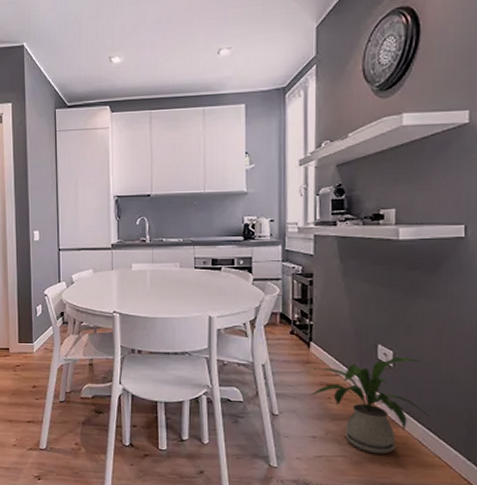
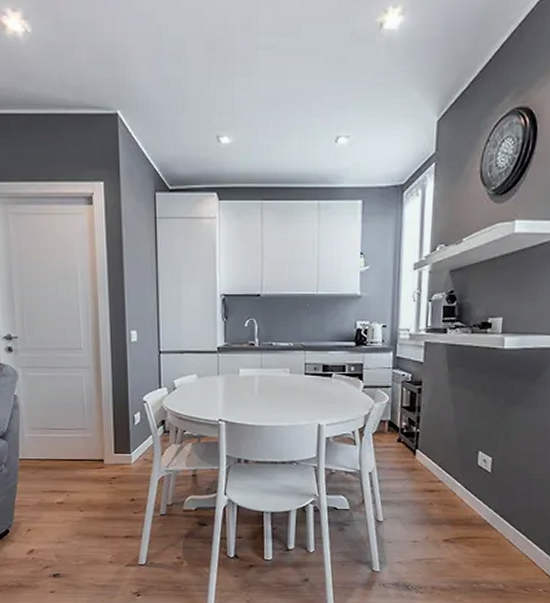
house plant: present [310,358,429,455] -> none [414,464,520,555]

